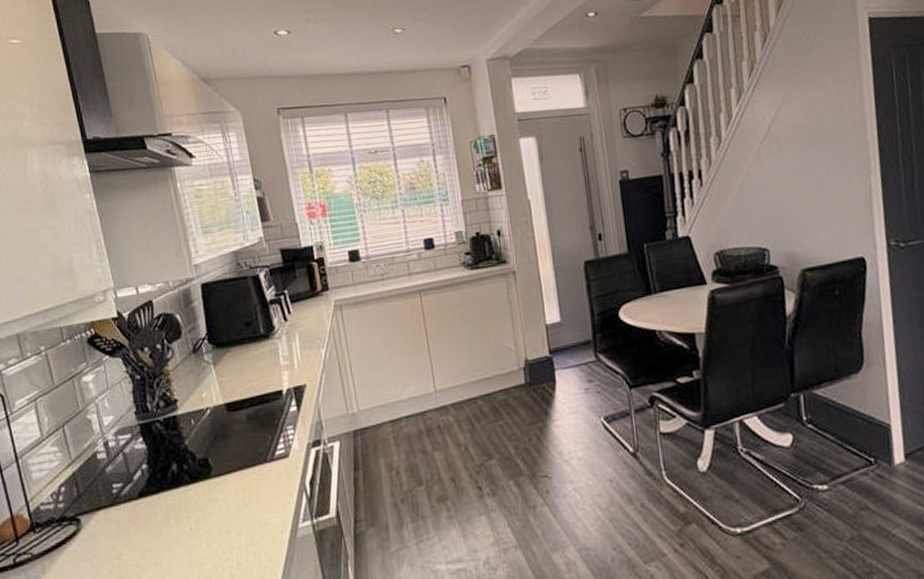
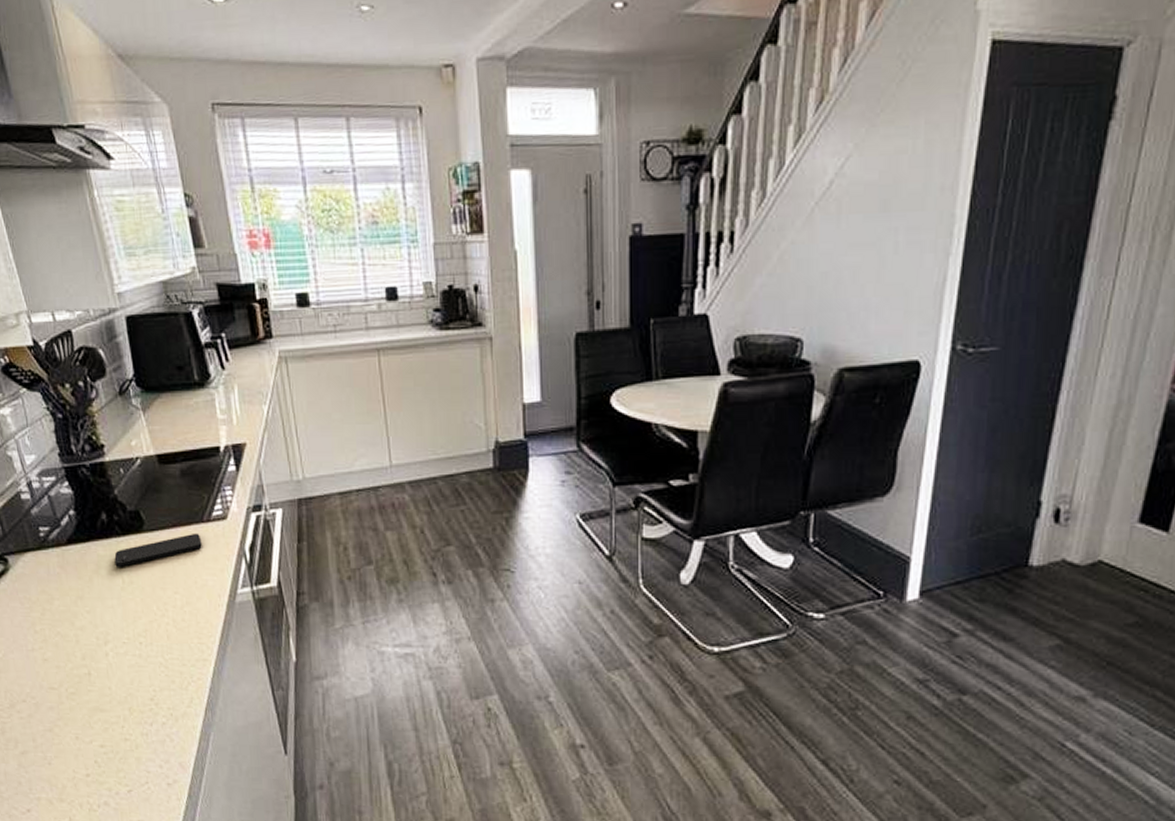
smartphone: none [183,473,266,515] -> present [114,533,202,567]

